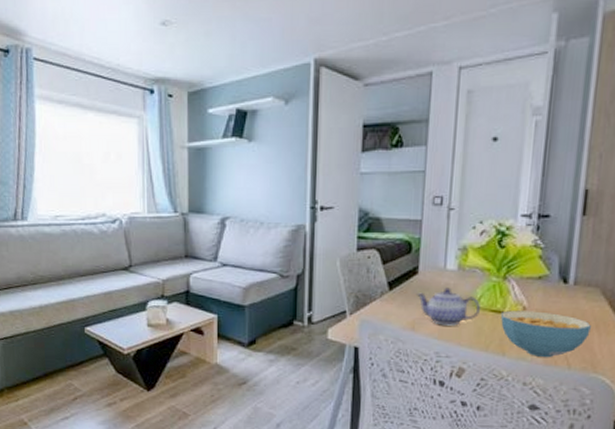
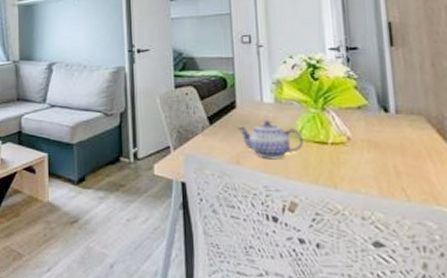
cereal bowl: present [500,310,591,358] -> none [325,141,424,190]

